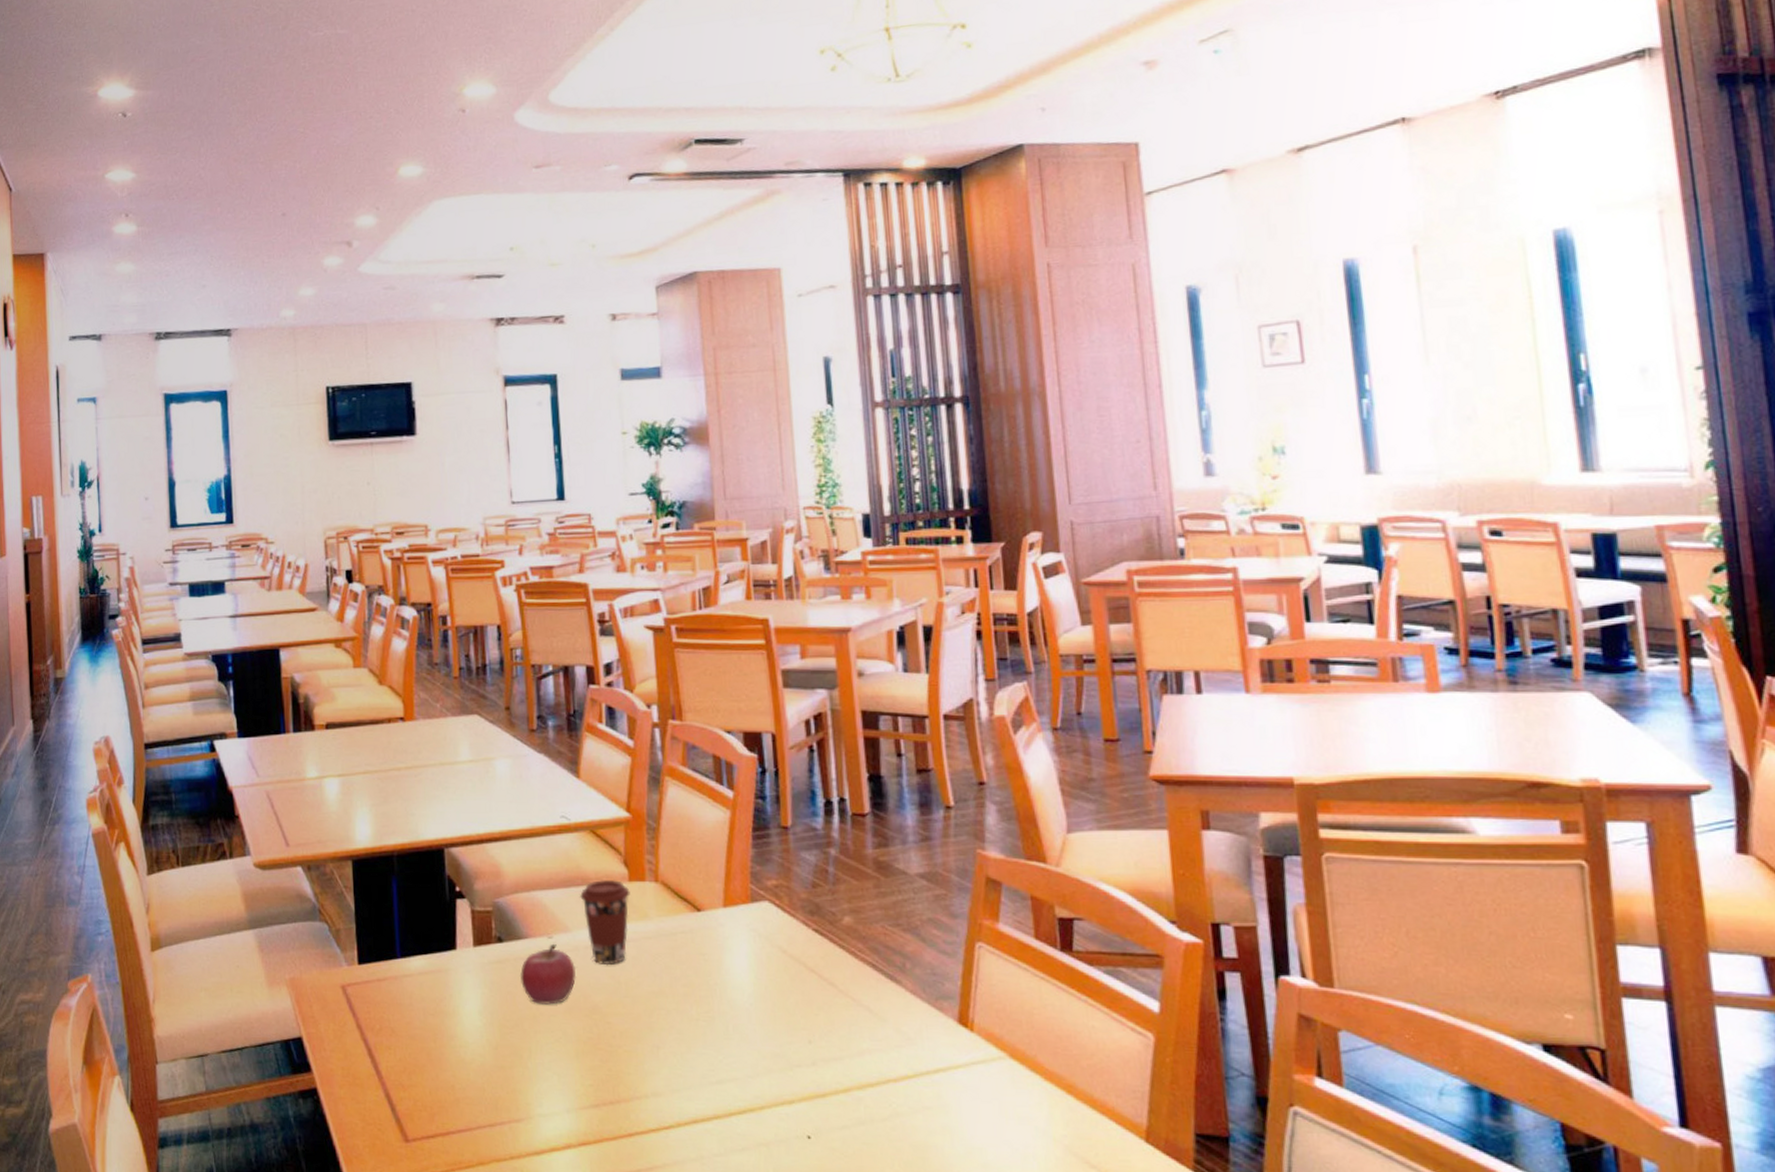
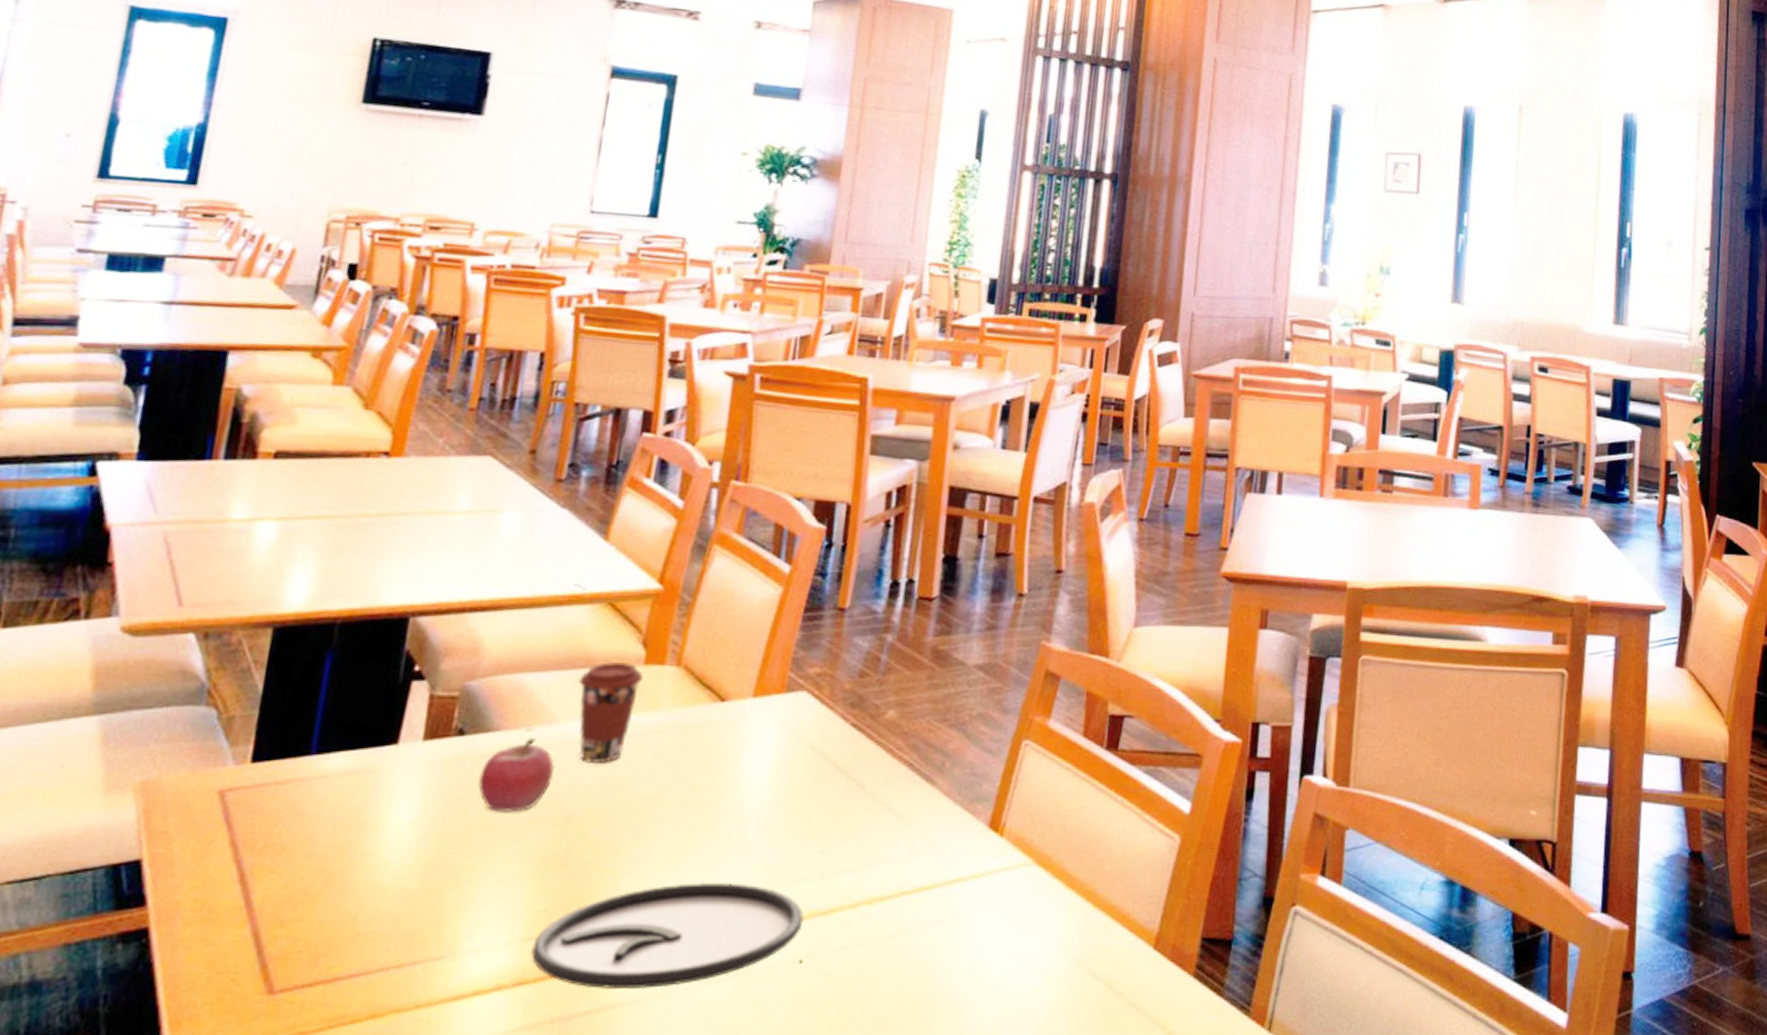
plate: none [587,1065,805,1154] -> present [531,881,804,989]

